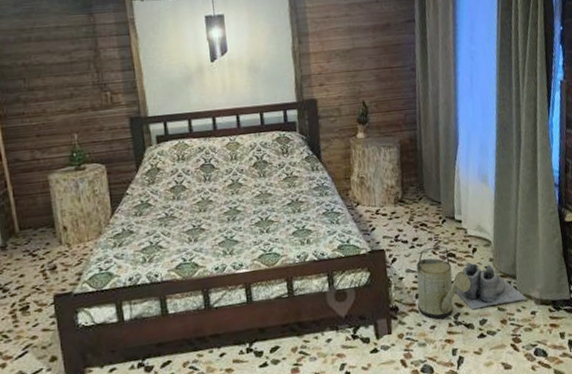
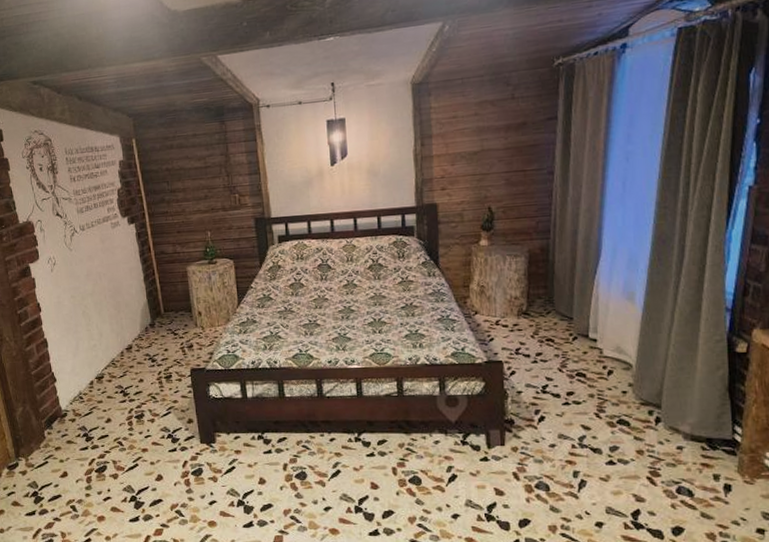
watering can: present [416,246,471,320] -> none [537,364,602,438]
boots: present [451,261,526,310] -> none [577,384,672,435]

